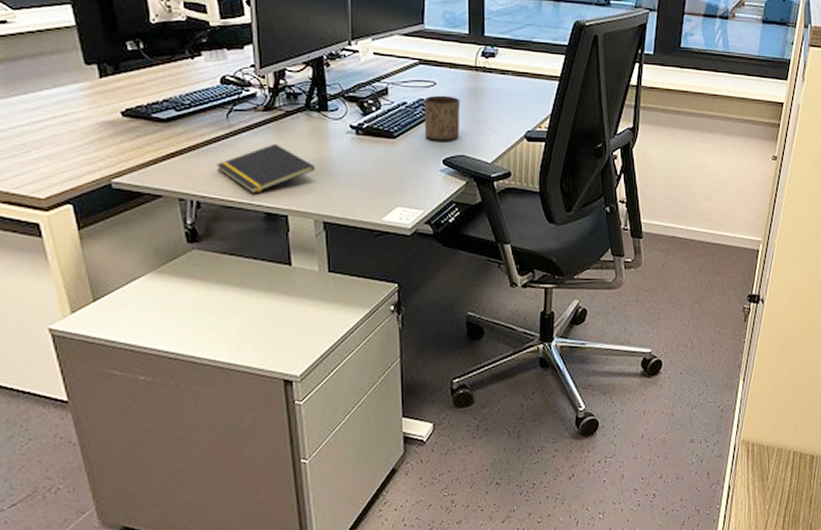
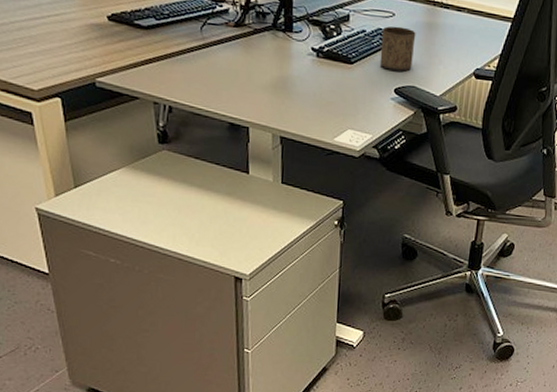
notepad: present [216,143,315,194] -> none [188,58,277,105]

